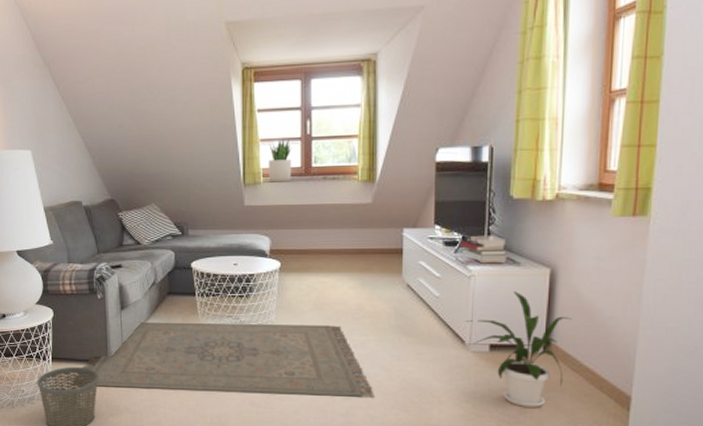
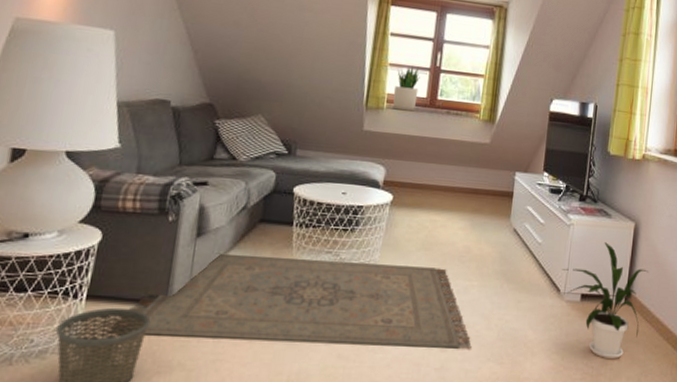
books: present [459,235,507,264] -> none [562,185,602,215]

